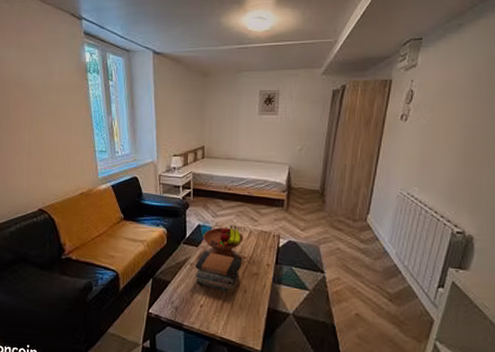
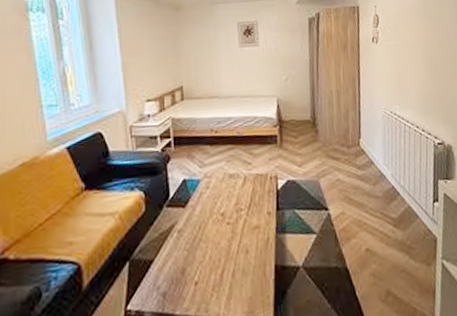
book stack: present [195,251,241,294] -> none [184,210,240,259]
fruit bowl: present [203,224,243,258] -> none [190,173,238,214]

